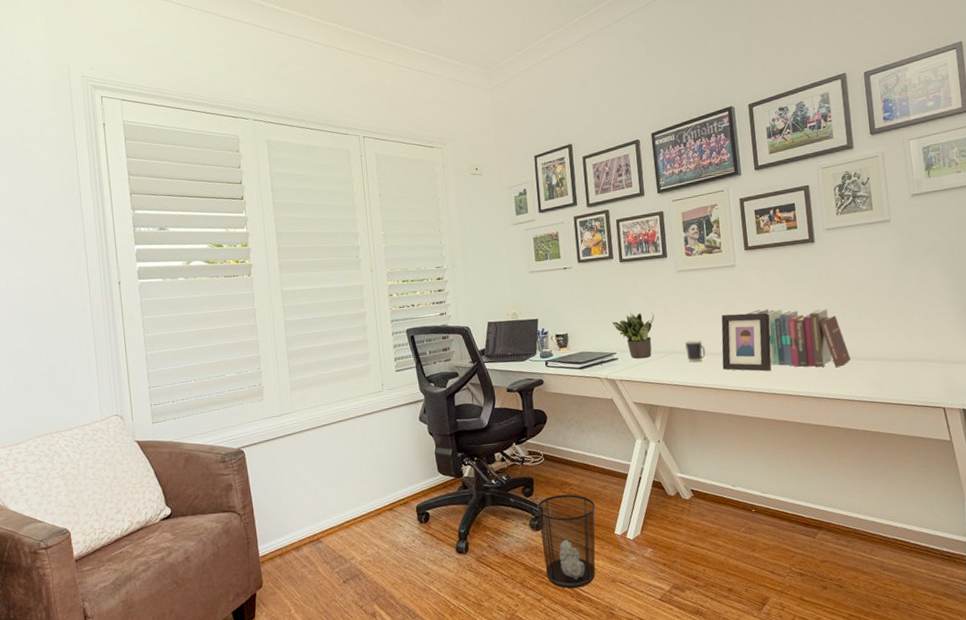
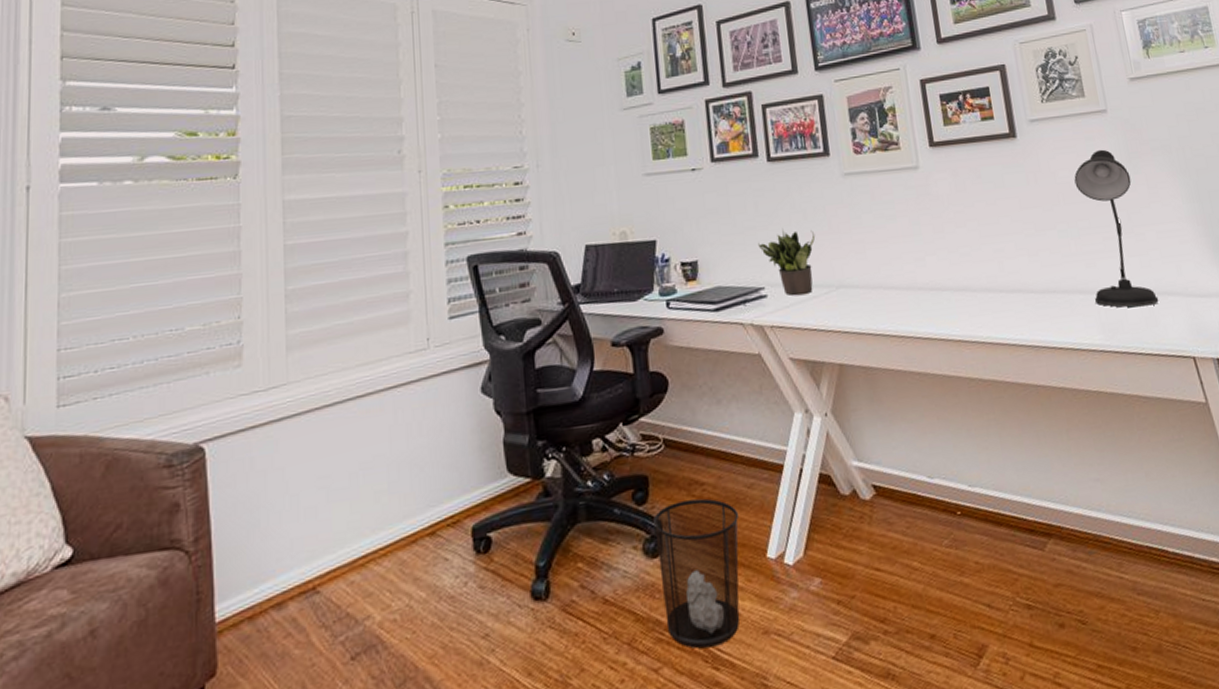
mug: present [685,340,705,362] -> none [857,268,885,299]
picture frame: present [721,312,772,372] -> none [903,230,972,312]
books: present [746,308,851,368] -> none [936,225,1073,305]
desk lamp: none [859,251,920,371] -> present [1074,149,1159,308]

